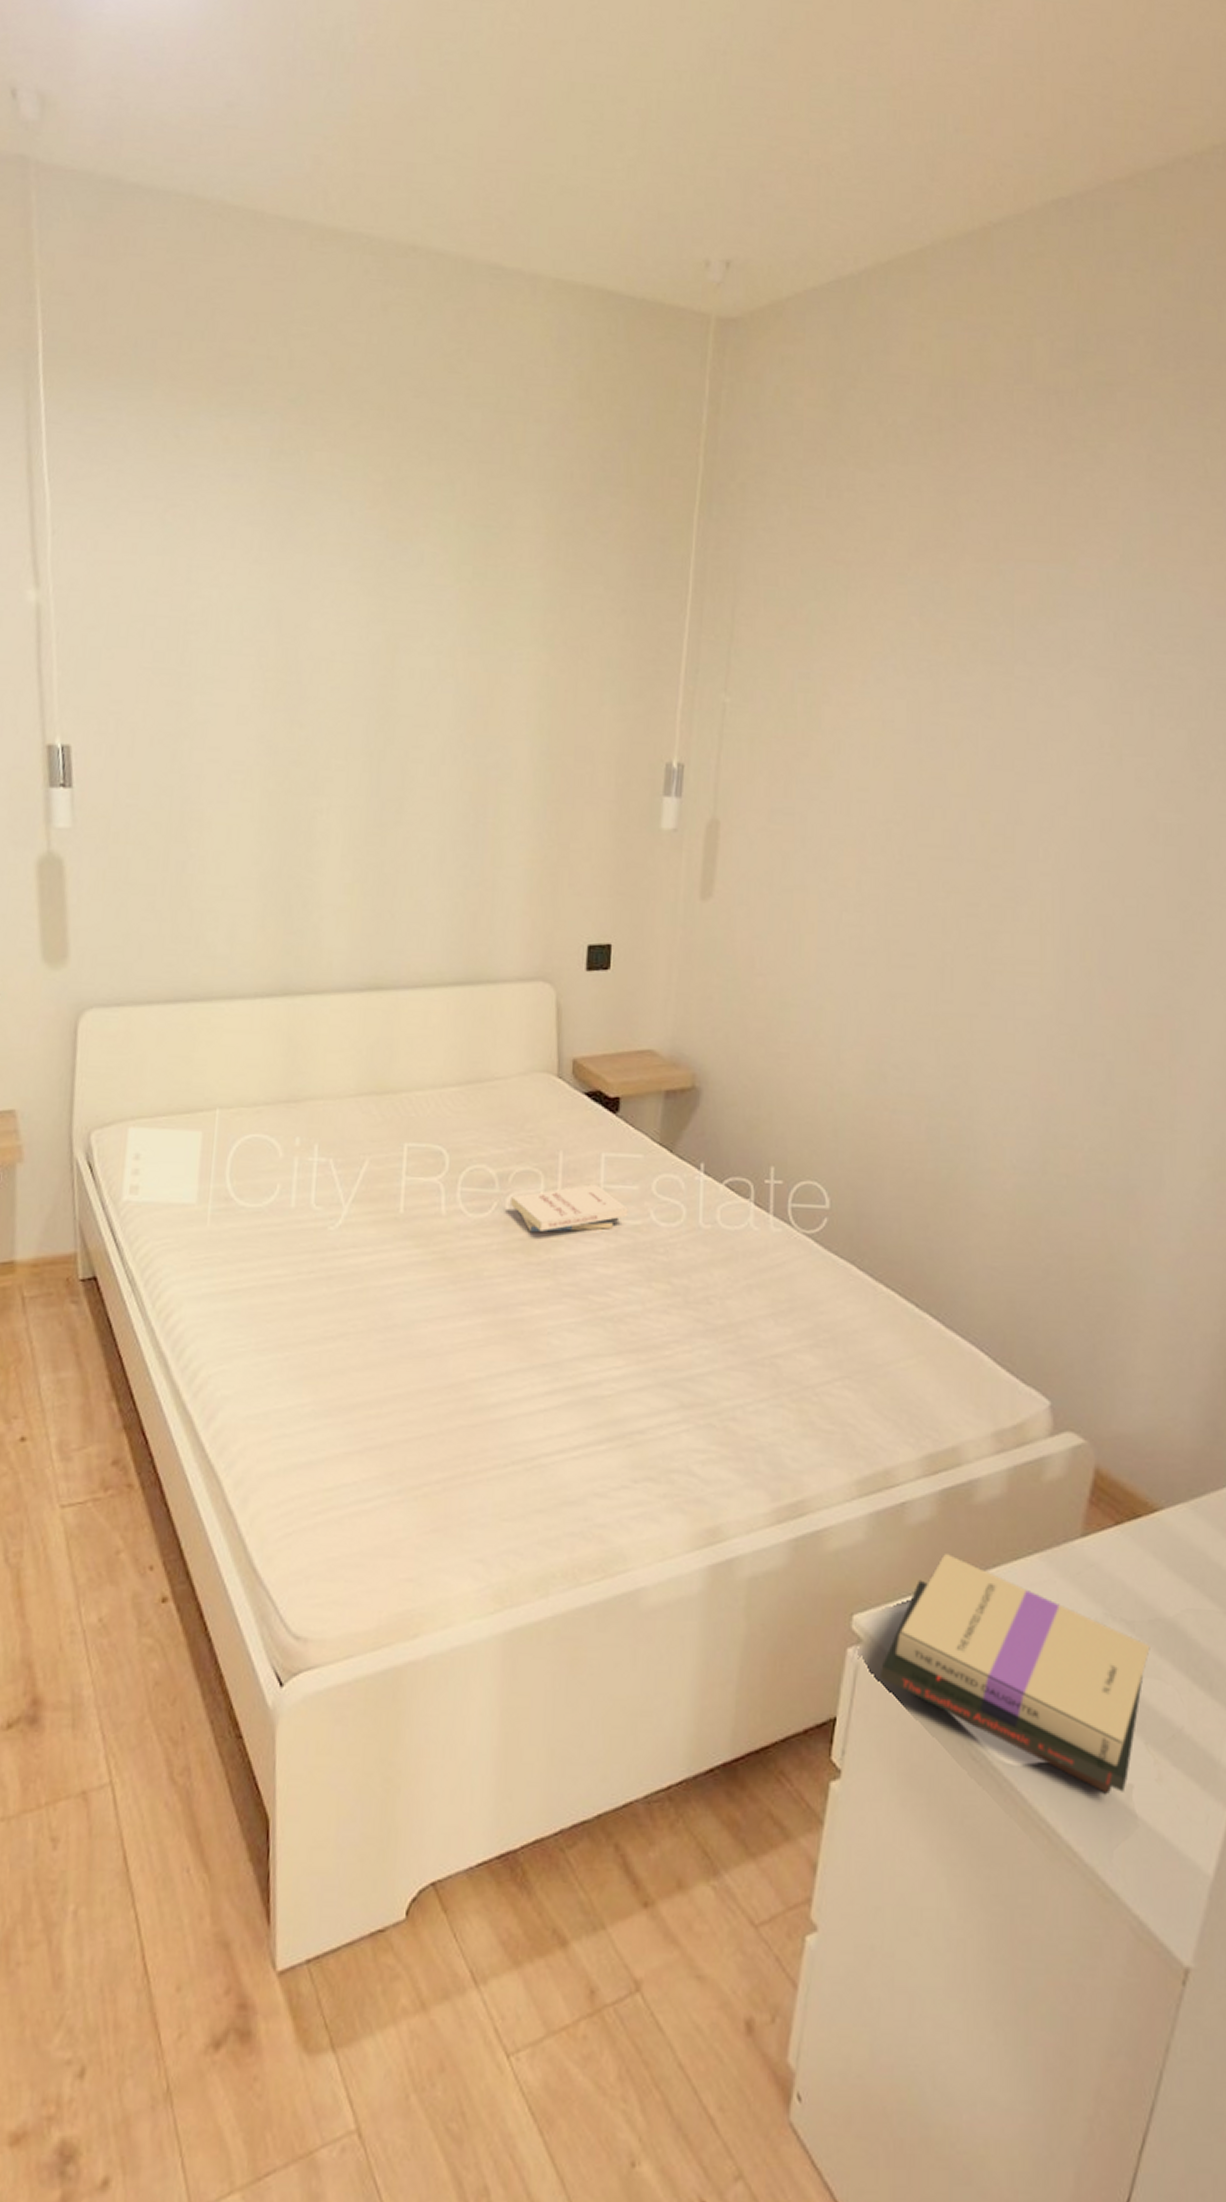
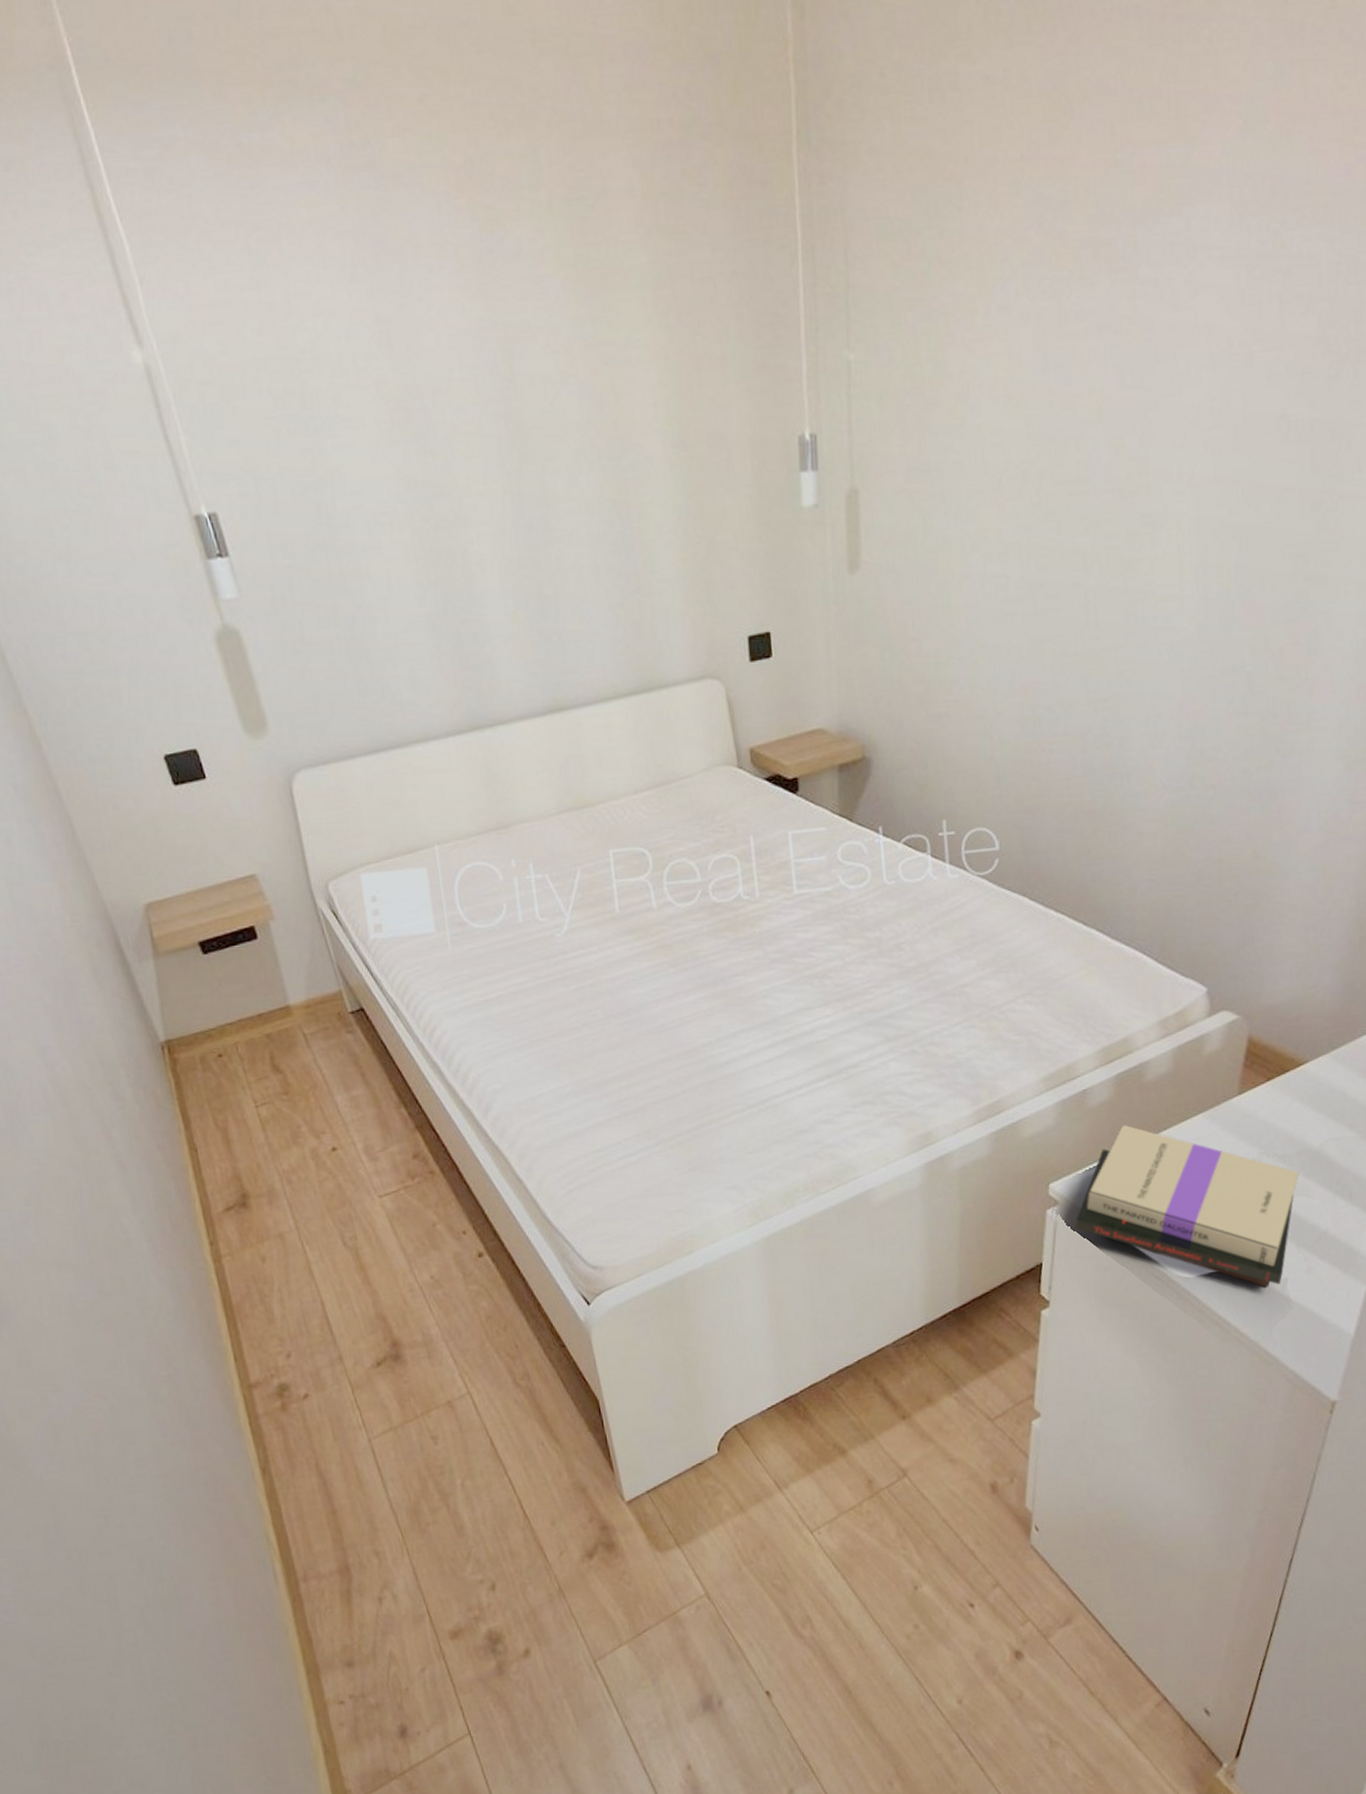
books: present [511,1184,628,1233] -> none [713,860,819,912]

